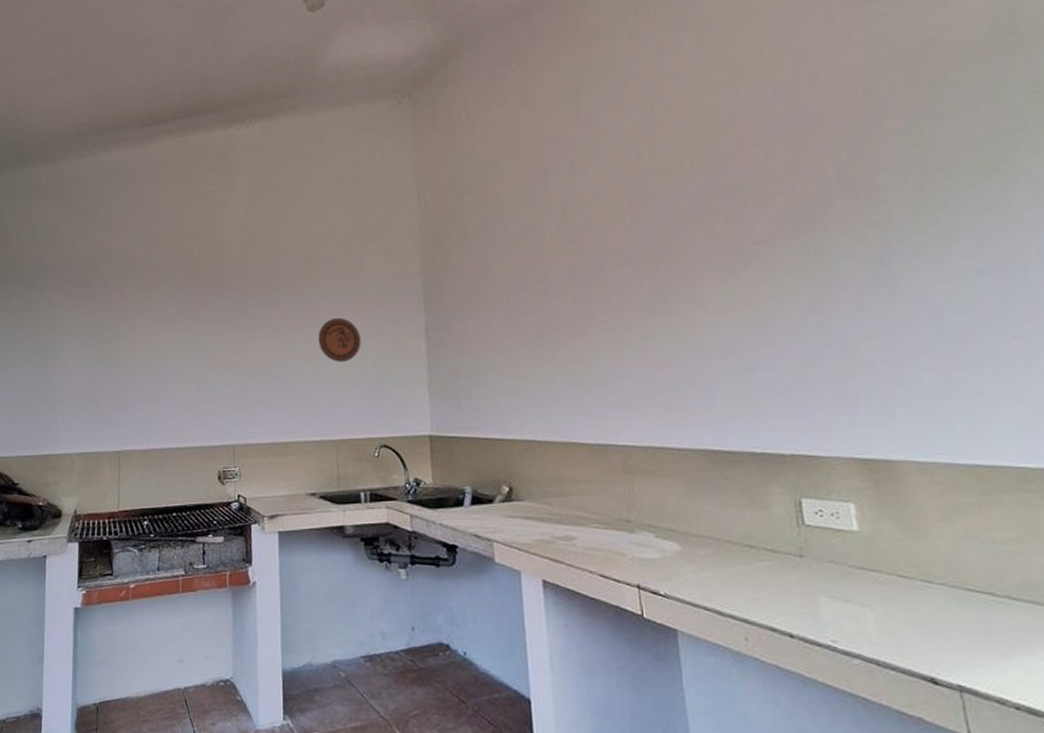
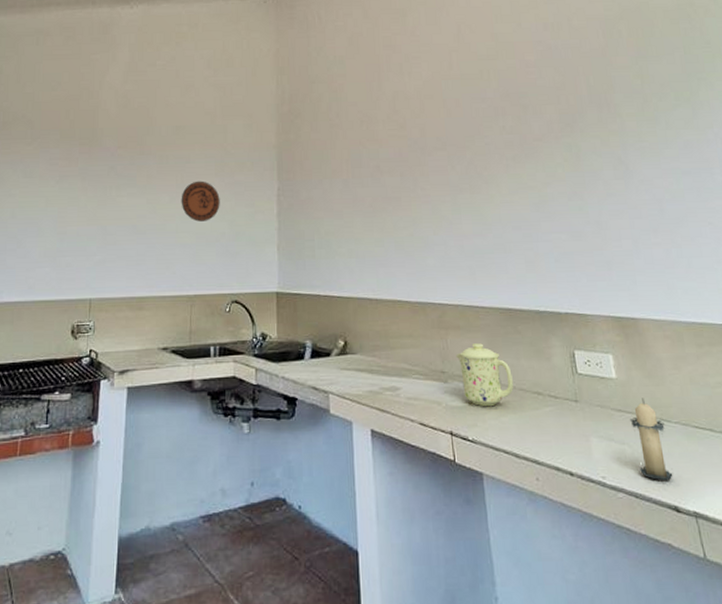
mug: none [644,490,718,560] -> present [456,343,514,407]
candle: none [875,554,932,650] -> present [630,398,673,481]

